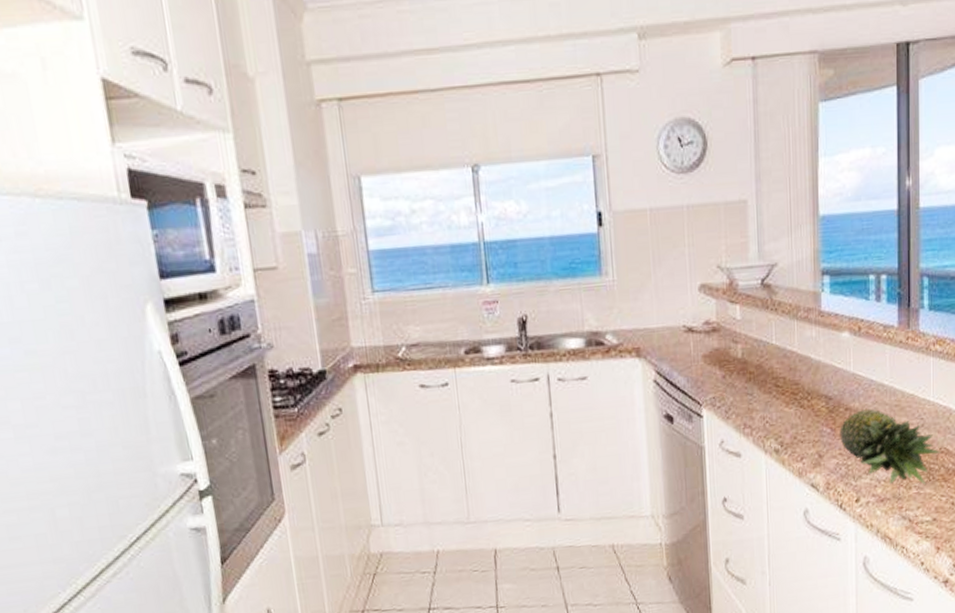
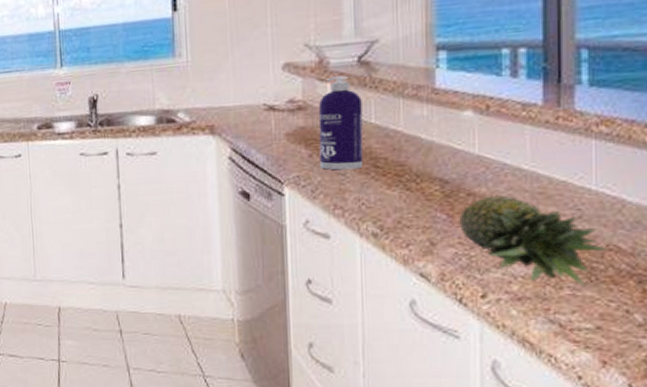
spray bottle: none [730,298,767,390] -> present [318,75,364,170]

